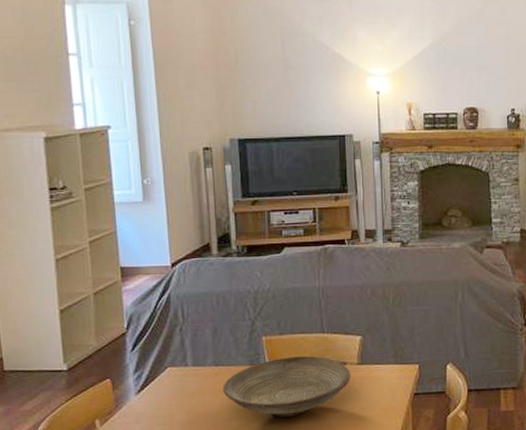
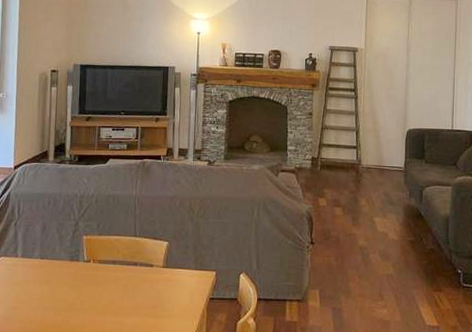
decorative bowl: present [223,356,351,417] -> none [45,256,156,310]

